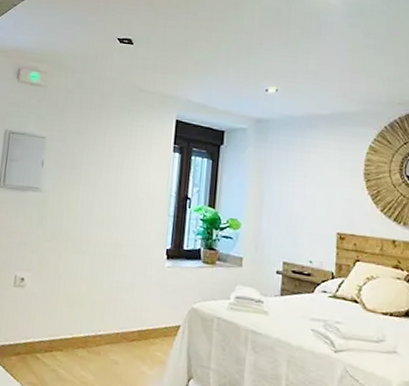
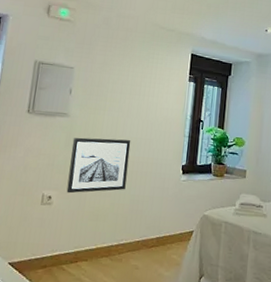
wall art: none [40,214,109,276] -> present [66,137,131,194]

